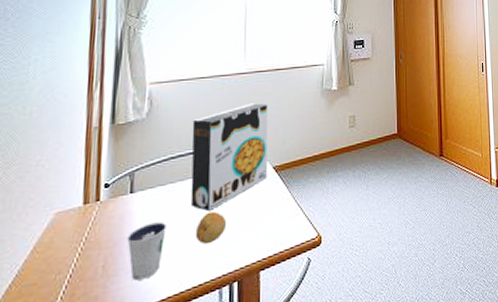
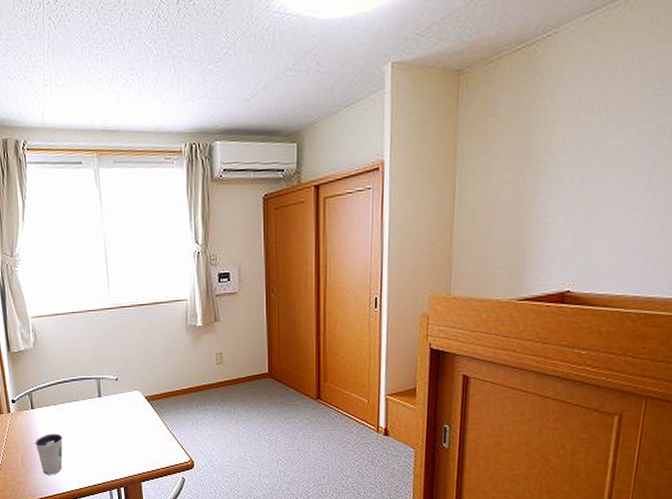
cereal box: present [190,103,268,211] -> none [71,337,141,429]
fruit: present [195,211,226,245] -> none [85,430,109,455]

